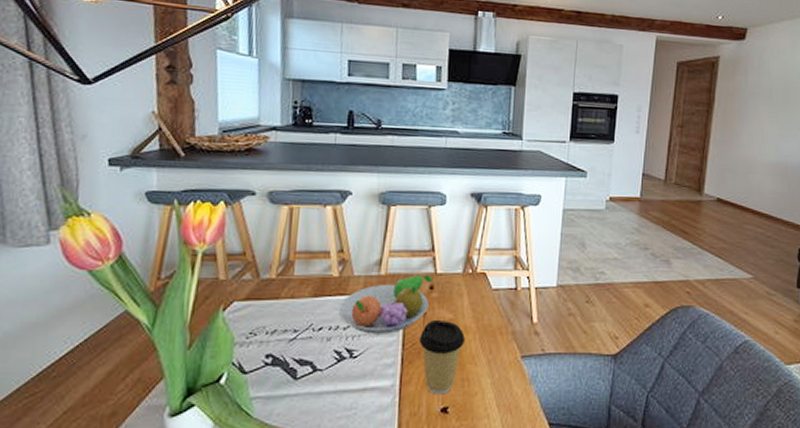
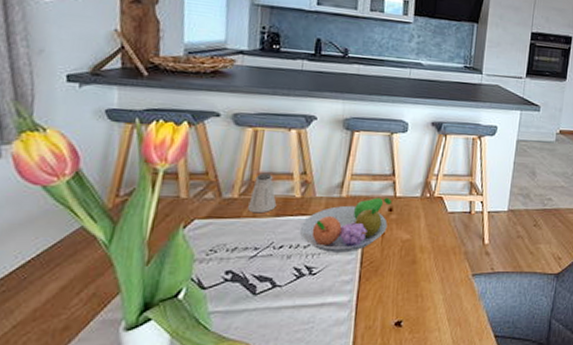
saltshaker: none [286,251,315,294] -> present [248,172,277,214]
coffee cup: present [418,319,465,395] -> none [376,239,420,310]

